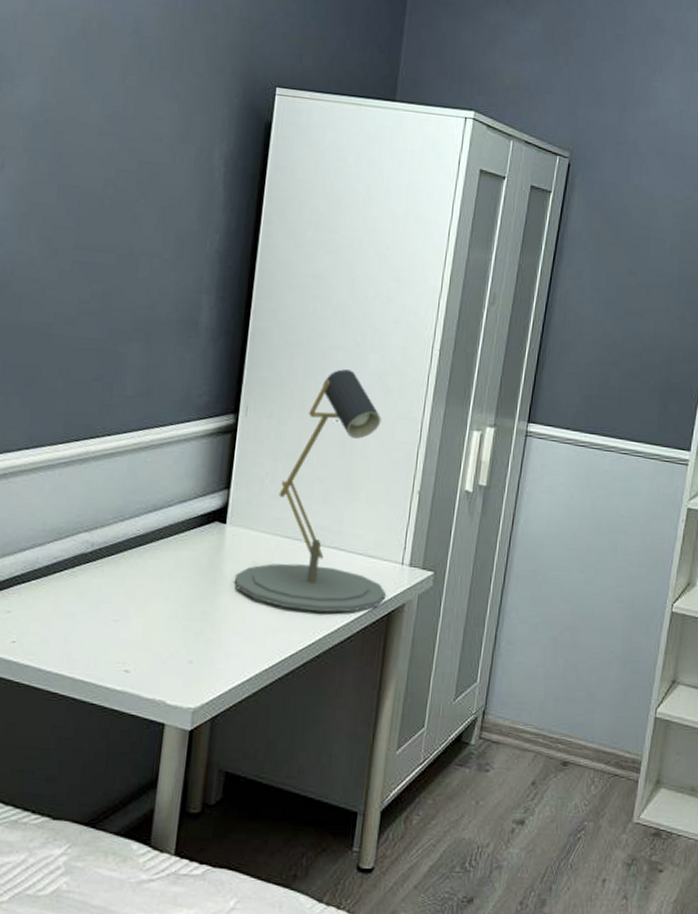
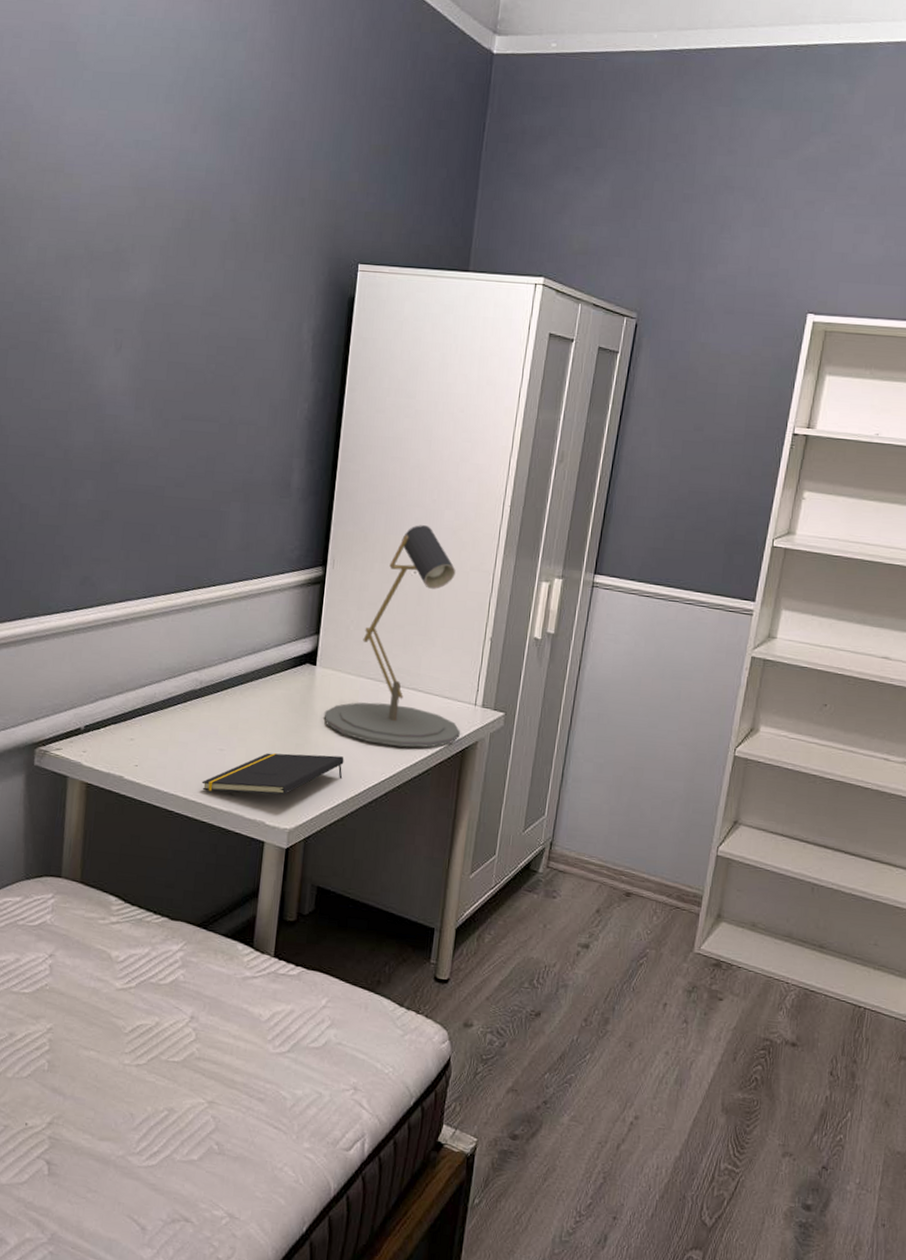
notepad: none [91,622,257,670] -> present [201,753,344,795]

